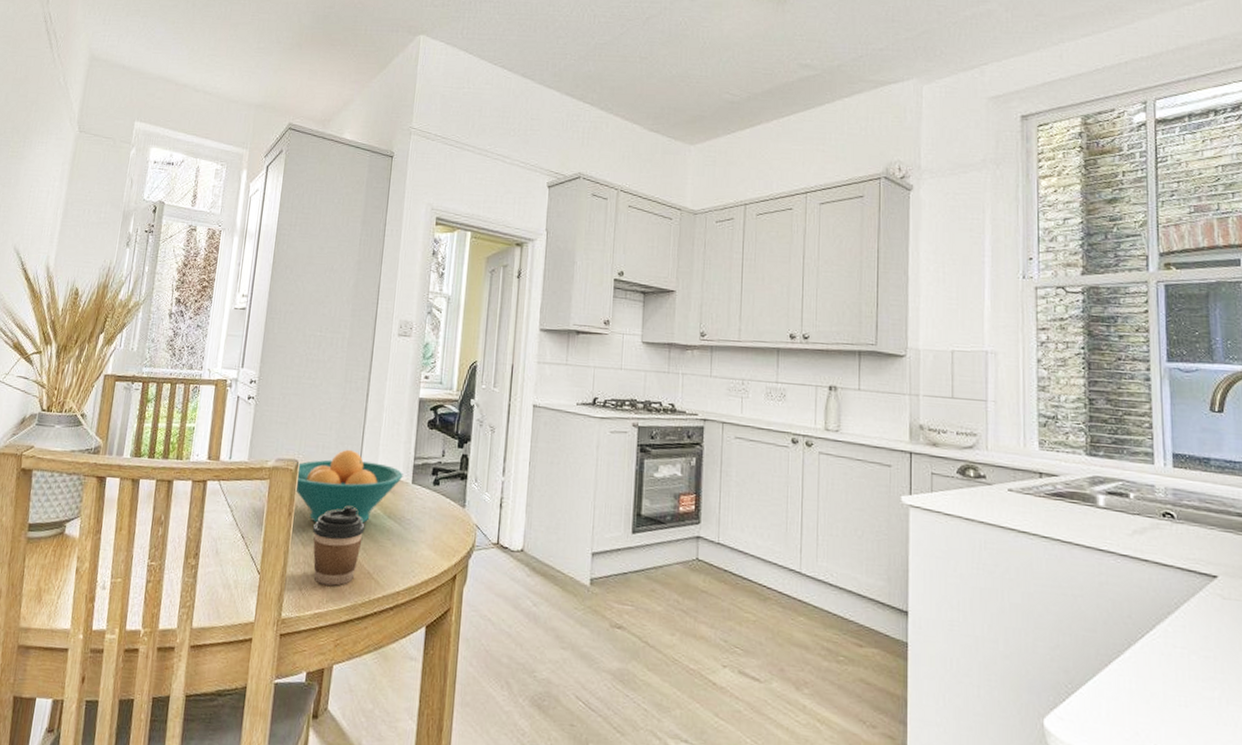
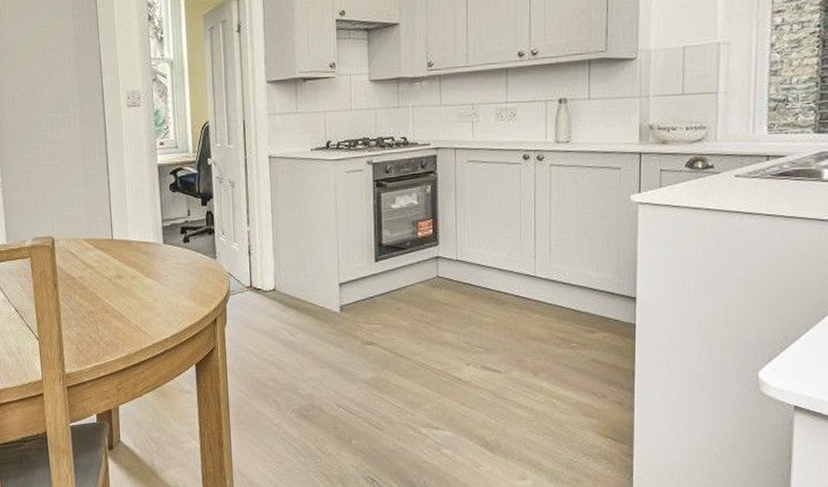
fruit bowl: present [294,449,403,524] -> none [53,220,154,290]
coffee cup: present [313,505,365,586] -> none [79,271,127,341]

